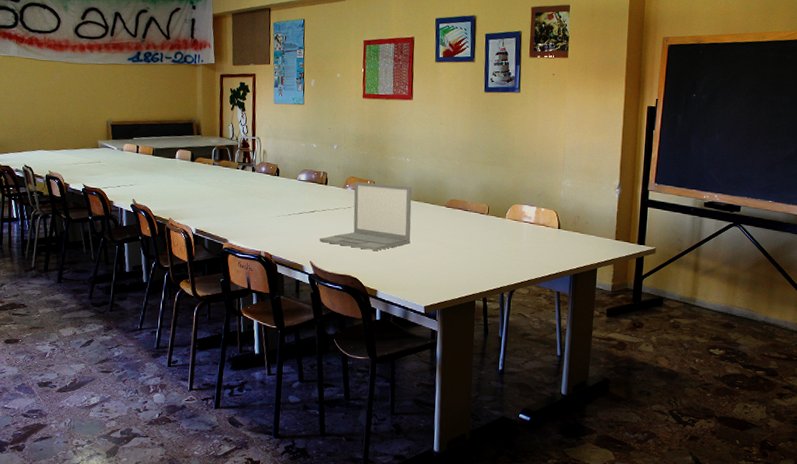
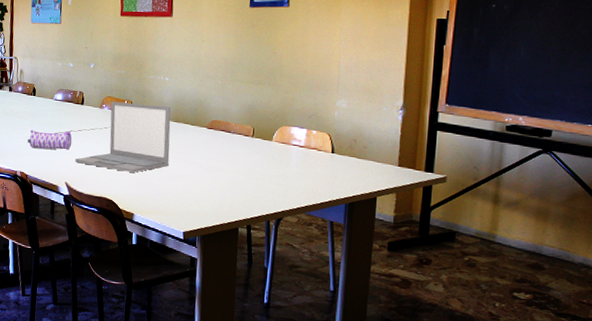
pencil case: none [271,210,317,230] -> present [27,130,72,150]

